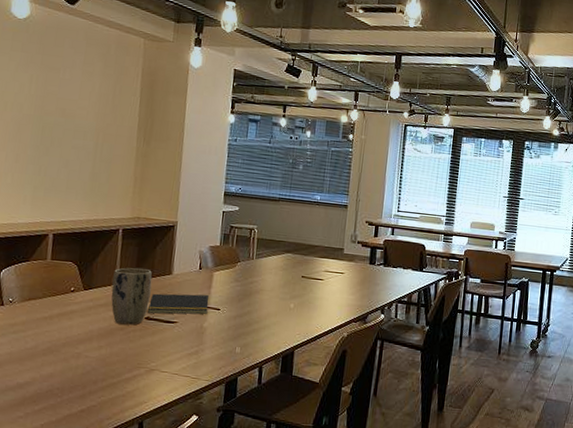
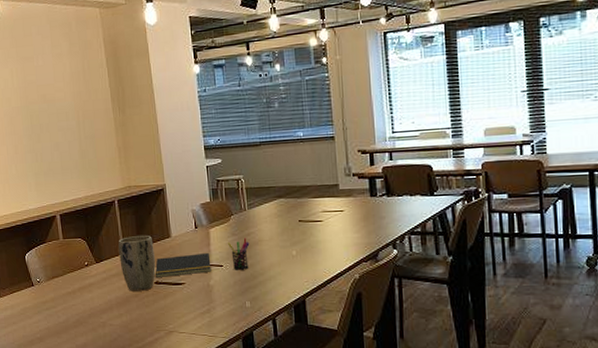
pen holder: none [229,285,251,316] -> present [228,238,250,270]

